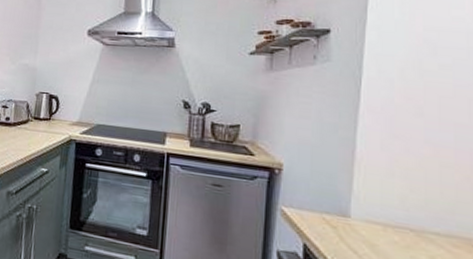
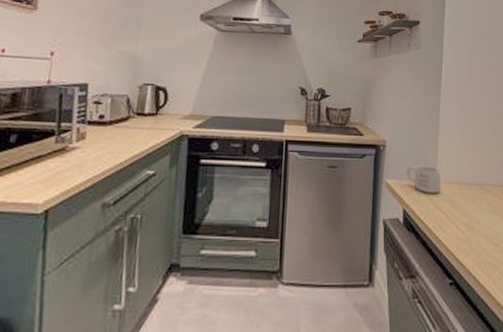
mug: none [307,195,356,232] -> present [406,165,441,193]

